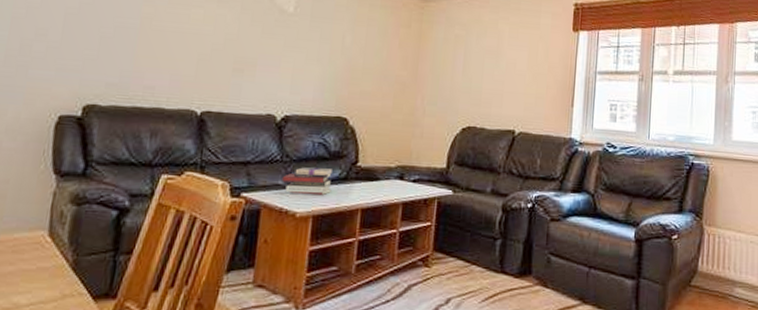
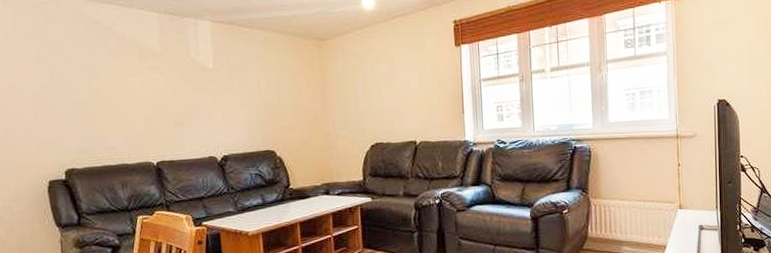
books: present [282,167,332,196] -> none [232,194,273,218]

